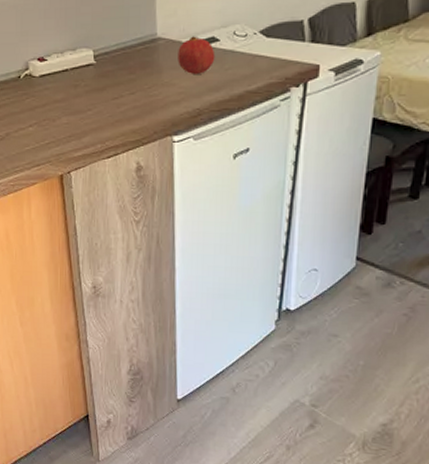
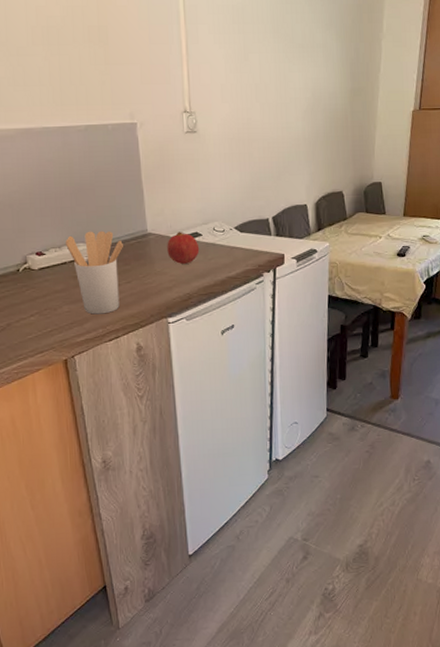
utensil holder: none [68,34,129,128] -> present [66,230,123,315]

